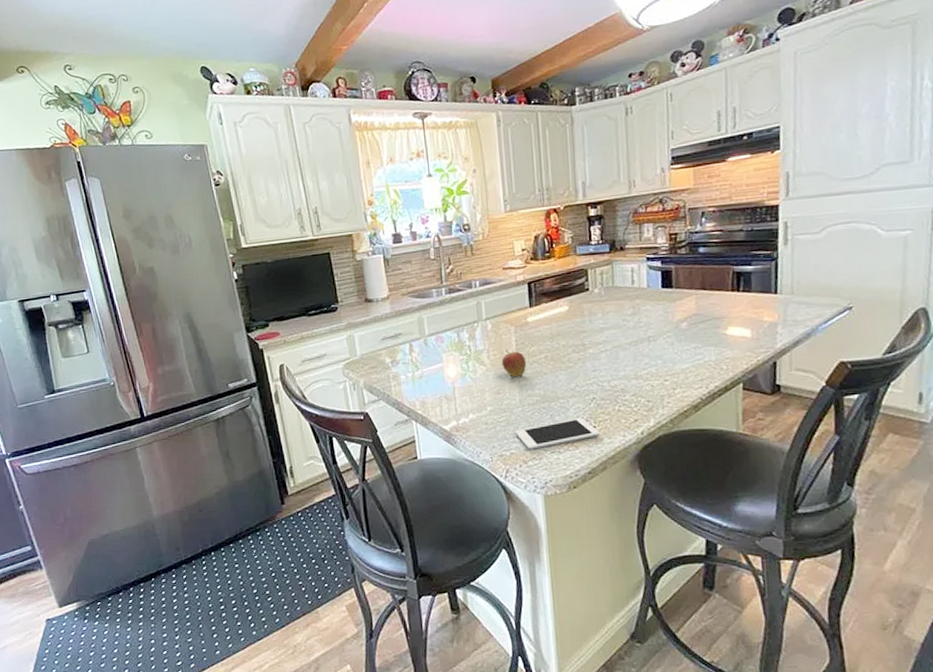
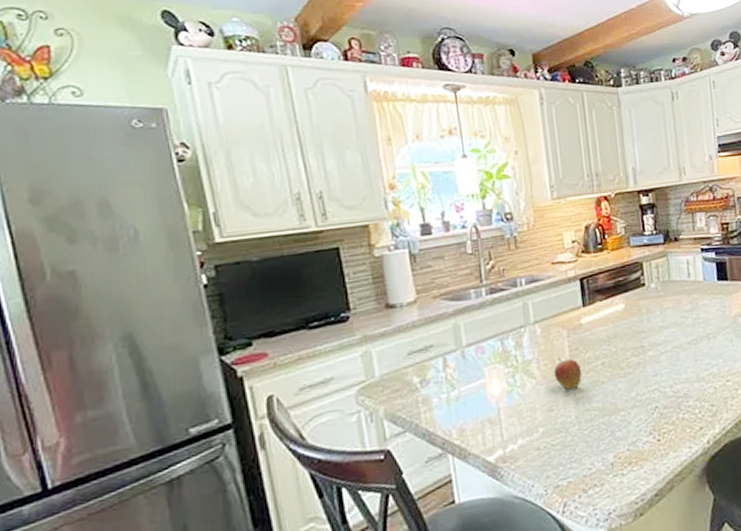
cell phone: present [515,418,600,450] -> none [572,431,665,476]

